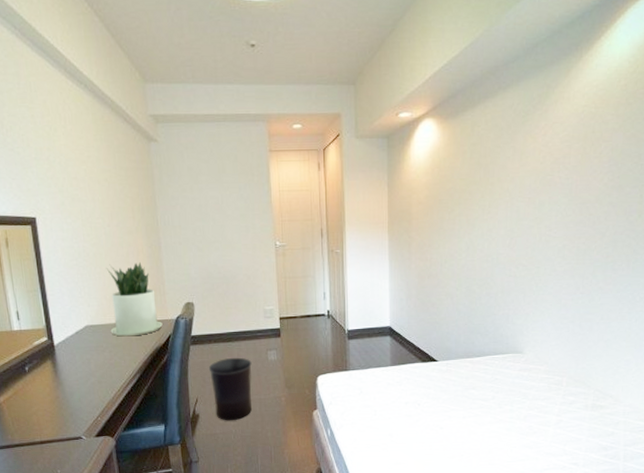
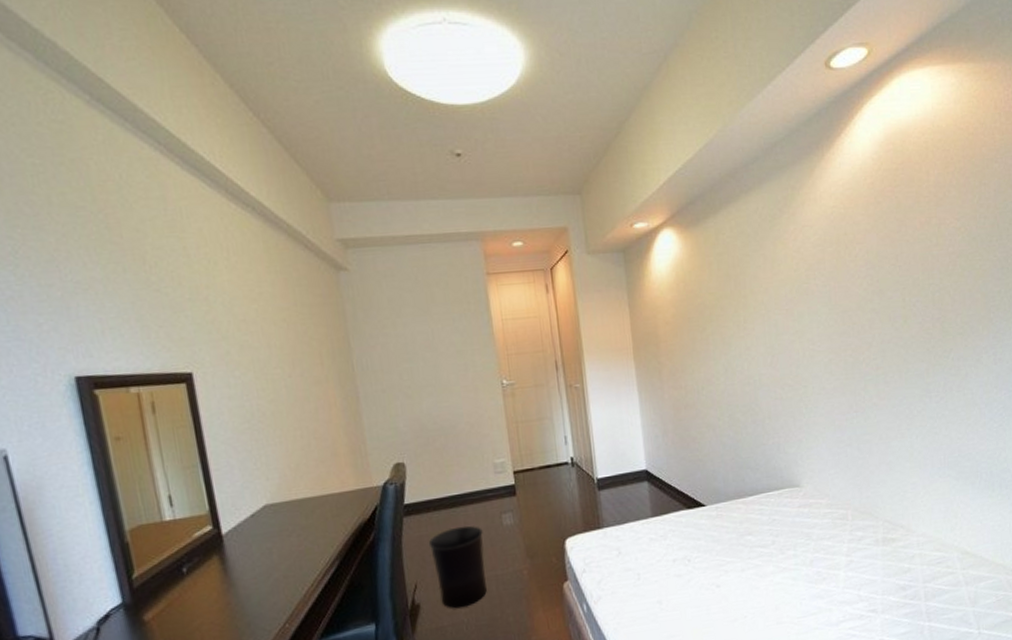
planter: present [106,262,163,337] -> none [288,418,366,515]

